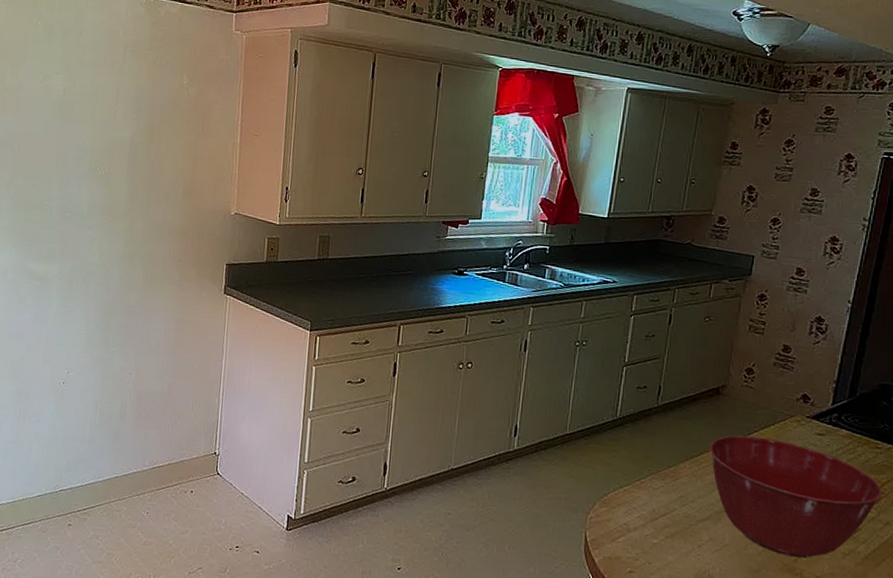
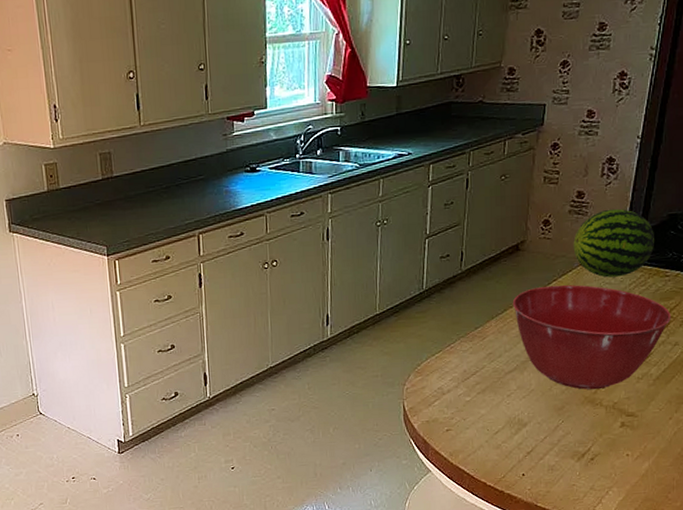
fruit: none [777,368,865,440] -> present [573,208,654,278]

